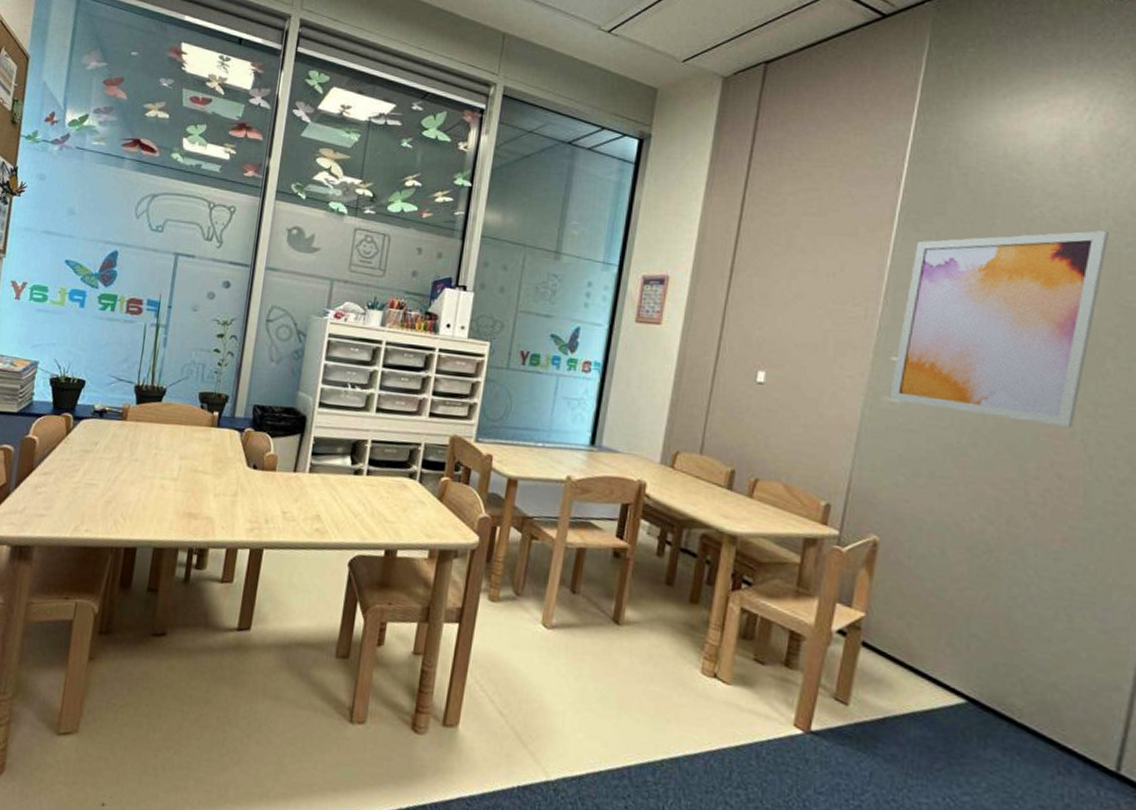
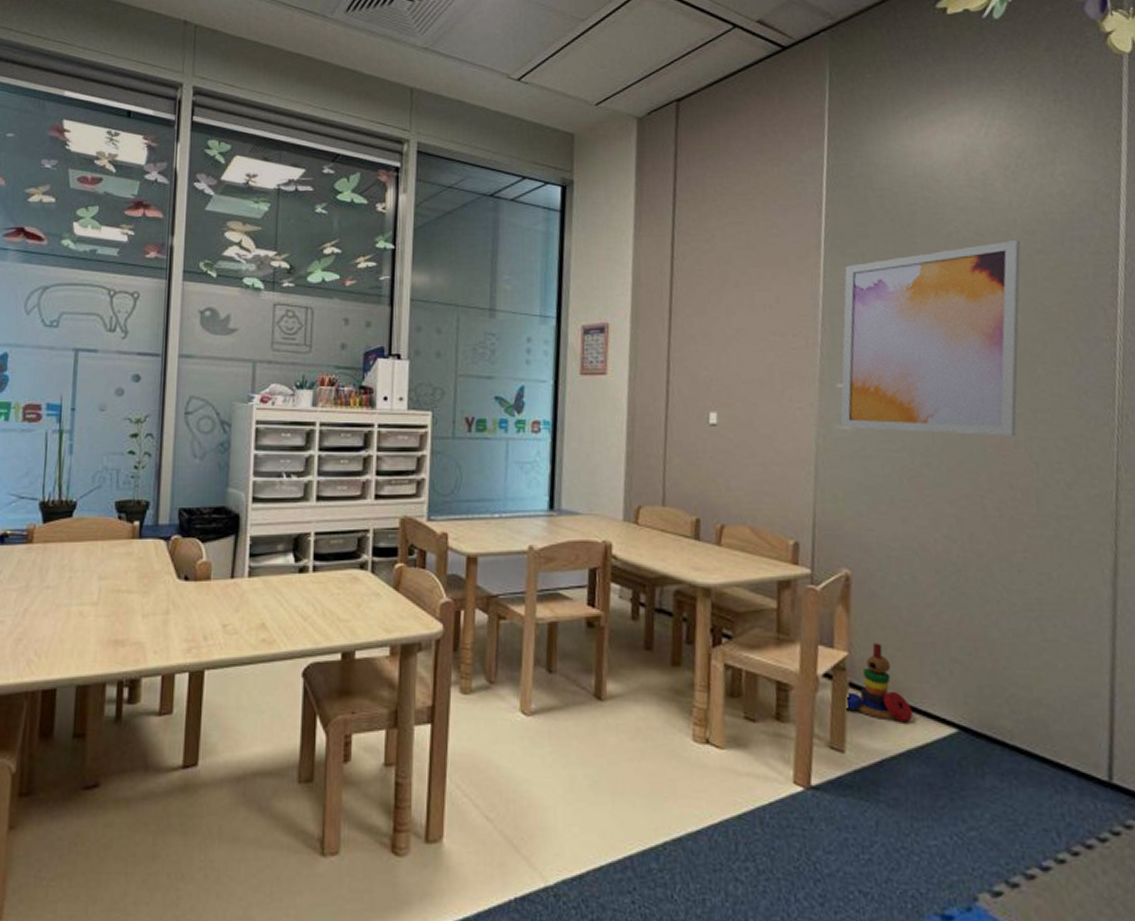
stacking toy: none [854,608,922,687] -> present [845,643,913,723]

